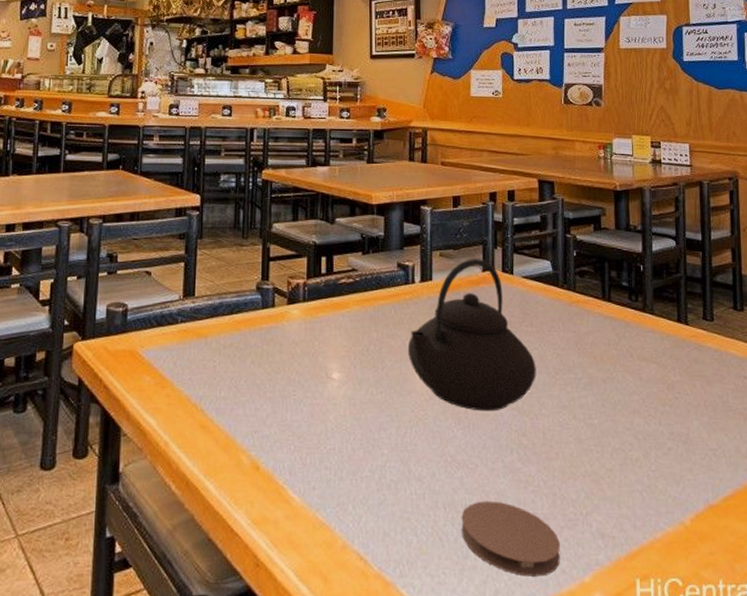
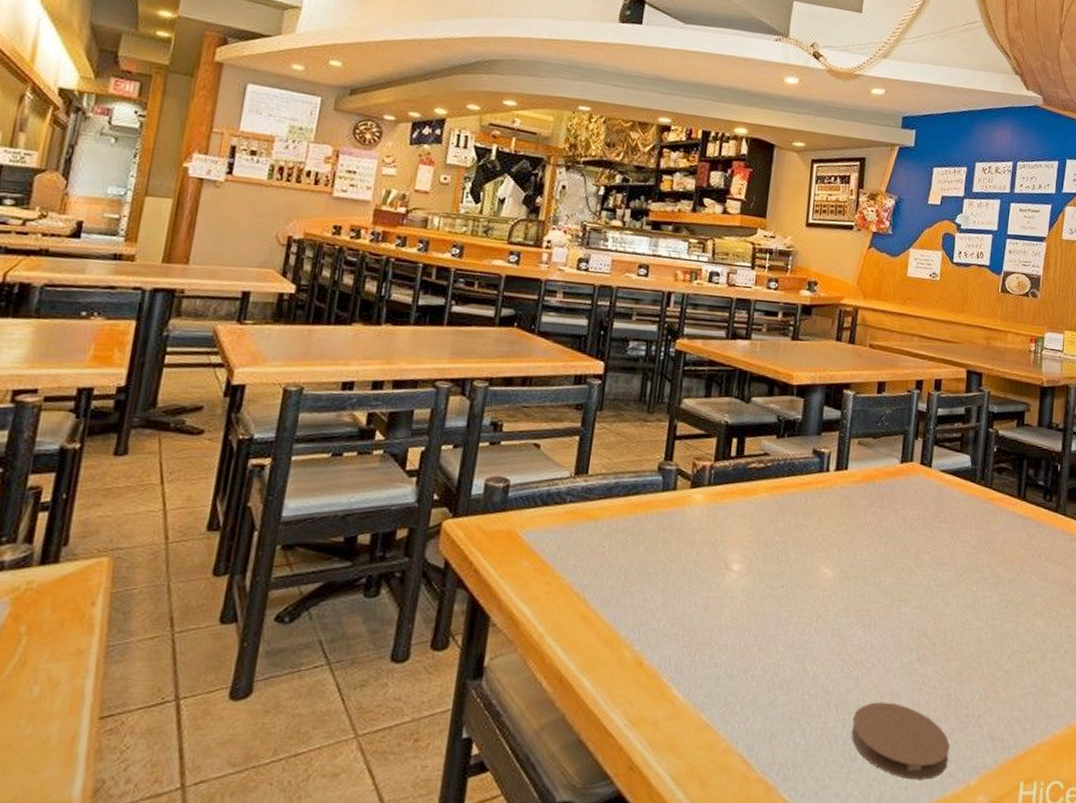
teapot: present [407,259,536,411] -> none [814,449,945,609]

